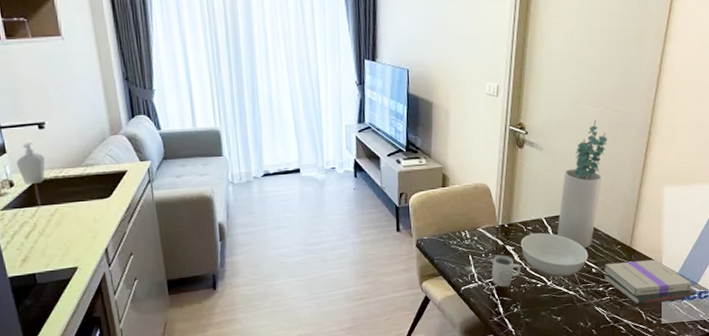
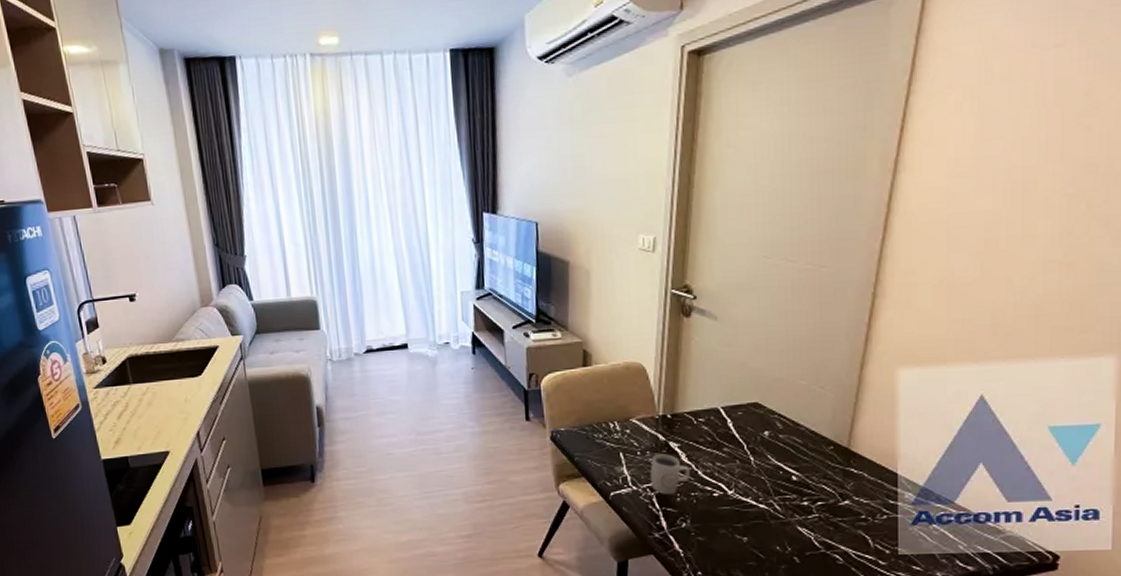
soap bottle: present [16,143,45,184] -> none [108,316,137,361]
bowl: present [520,232,589,278] -> none [688,426,787,486]
vase: present [557,119,607,249] -> none [740,278,811,449]
books: present [604,259,696,306] -> none [809,466,952,528]

